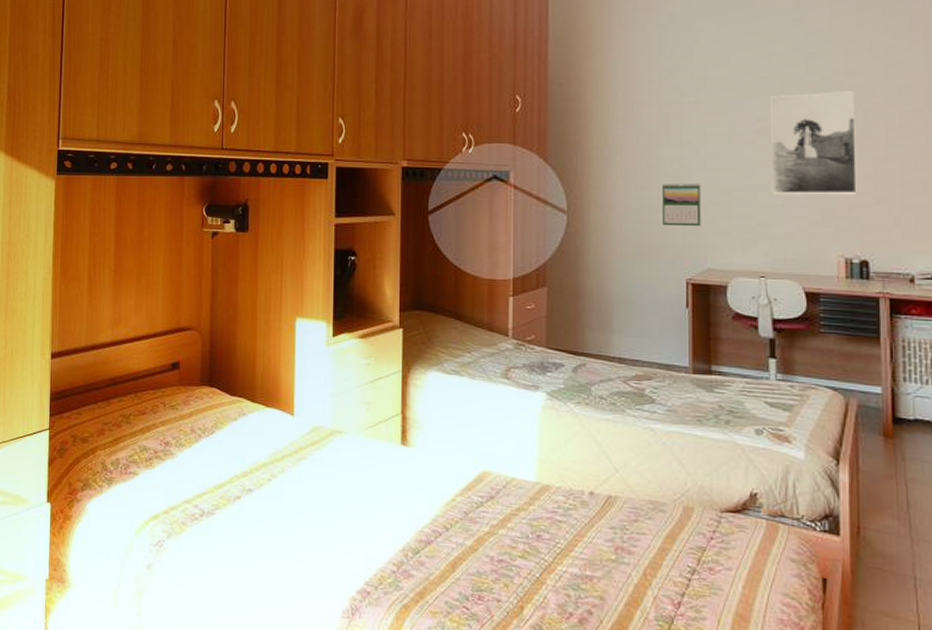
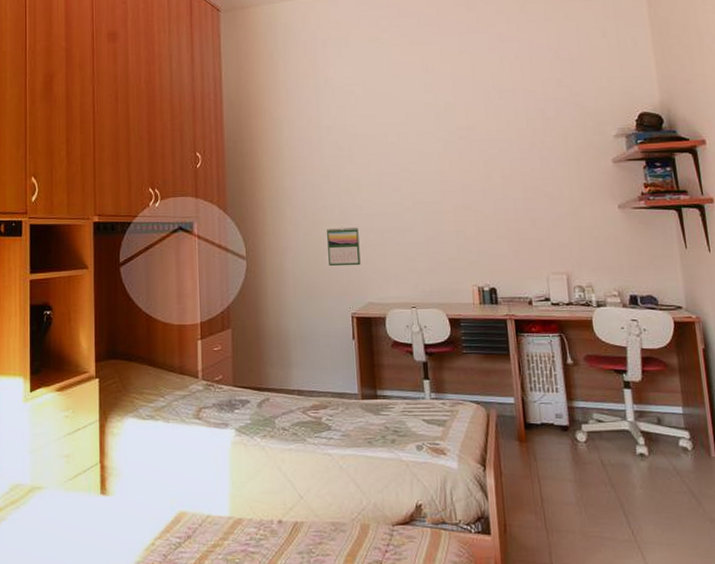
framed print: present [769,91,857,196] -> none [409,144,483,235]

